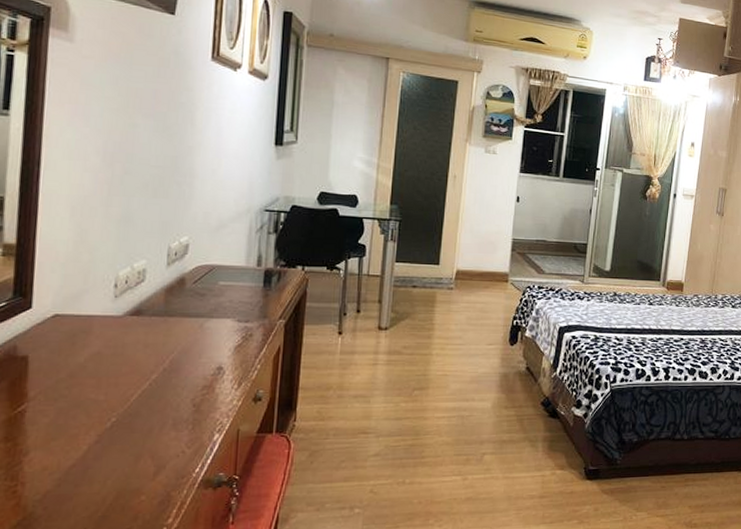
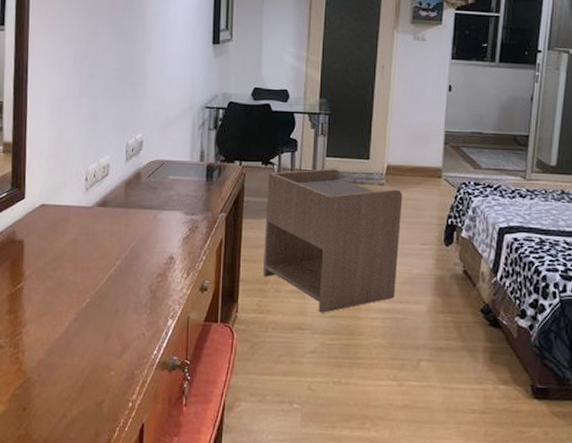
nightstand: none [324,273,471,416] -> present [262,168,403,313]

